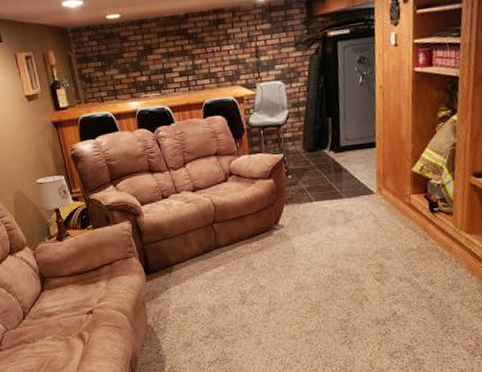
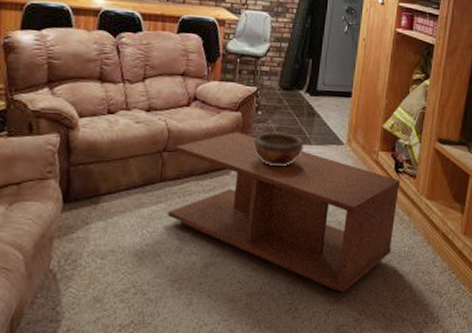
coffee table: none [221,197,437,325] -> present [167,131,401,293]
decorative bowl: none [289,191,336,223] -> present [253,132,304,167]

